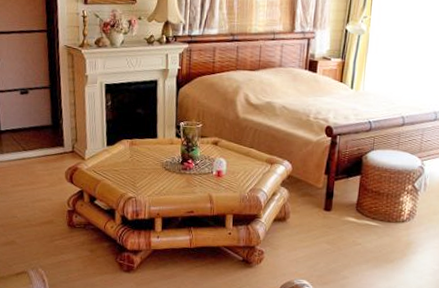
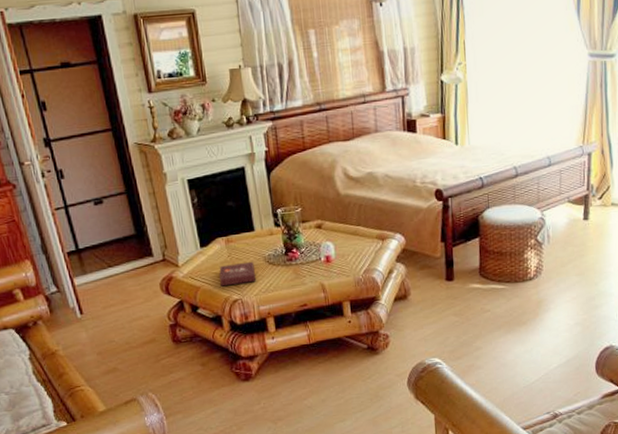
book: none [118,164,152,184] -> present [219,261,257,287]

